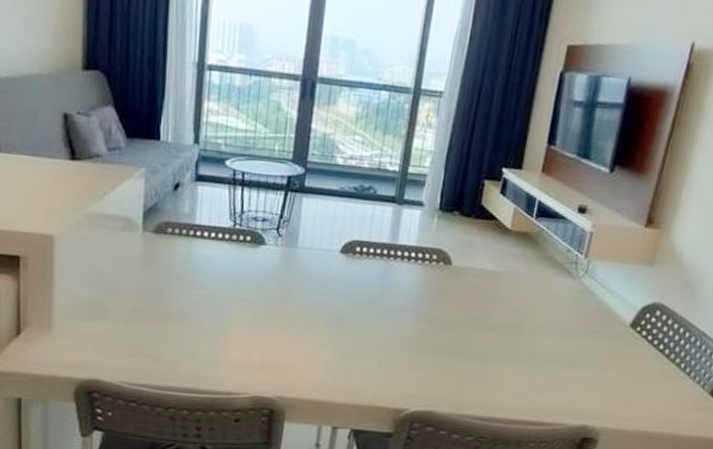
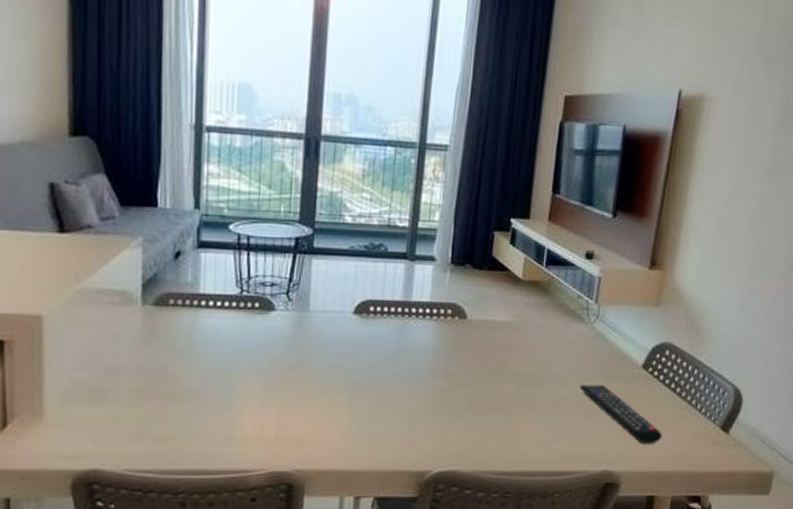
remote control: none [562,339,647,403] -> present [579,385,663,444]

